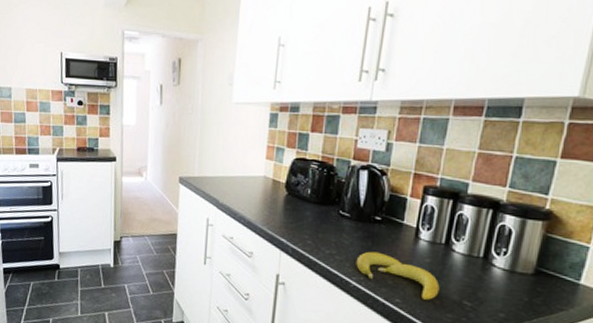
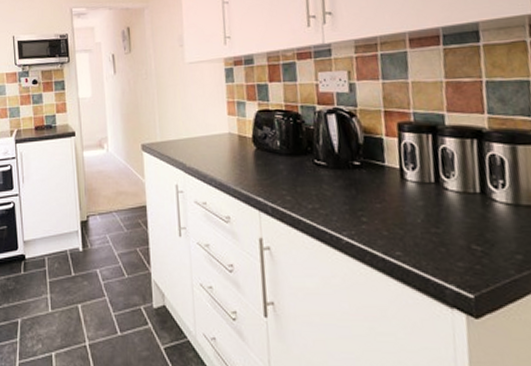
banana: present [356,251,440,300] -> none [343,200,442,249]

